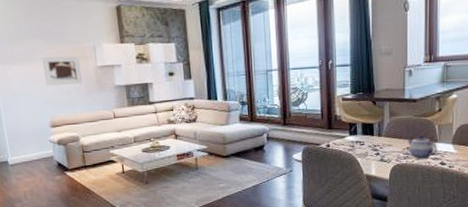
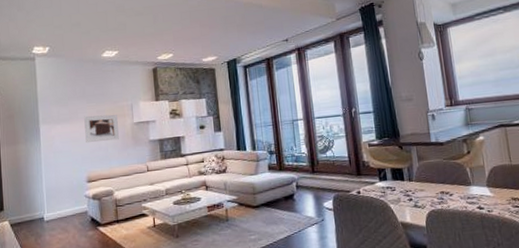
teapot: present [407,135,437,160] -> none [439,179,473,205]

